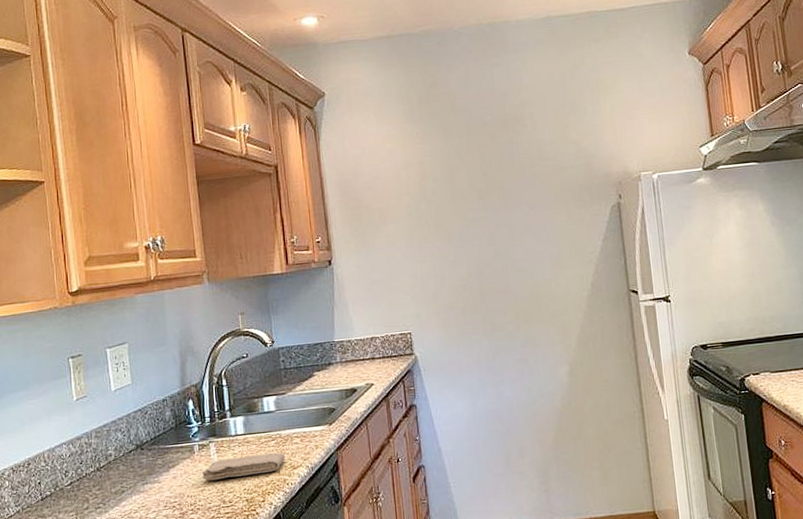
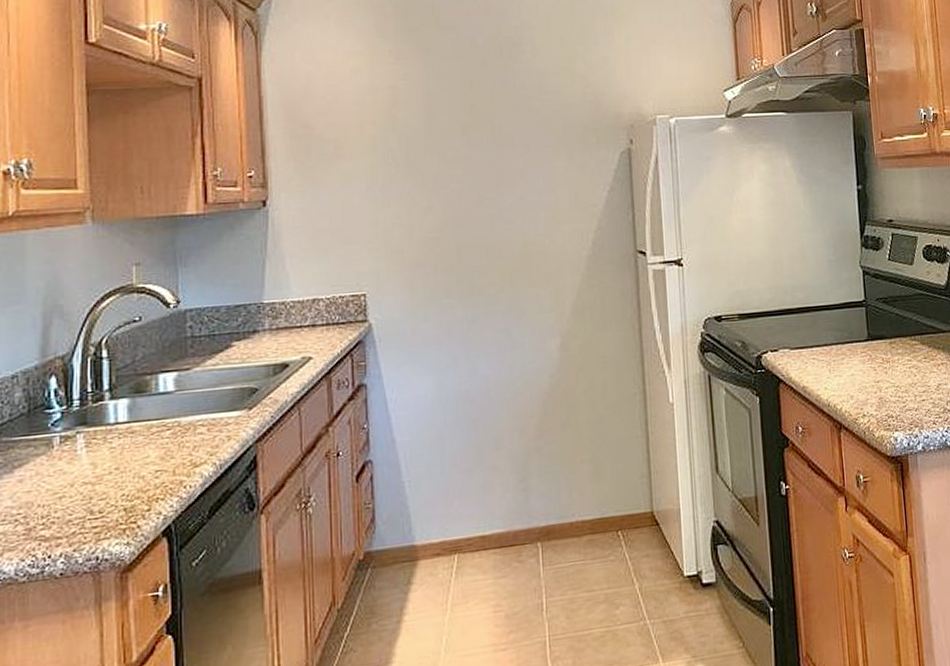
washcloth: present [202,452,285,481] -> none [63,445,184,485]

